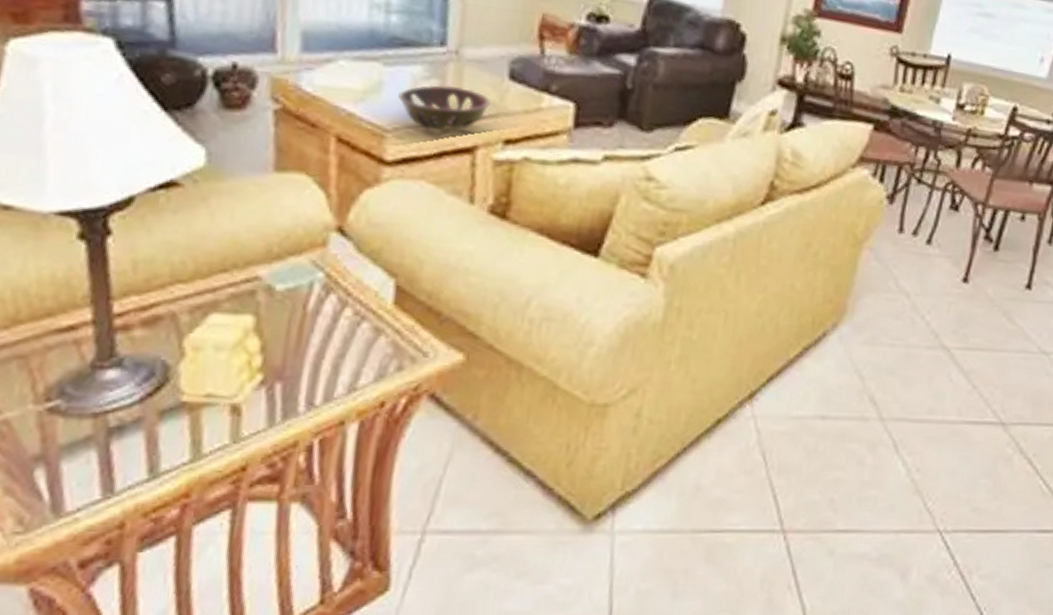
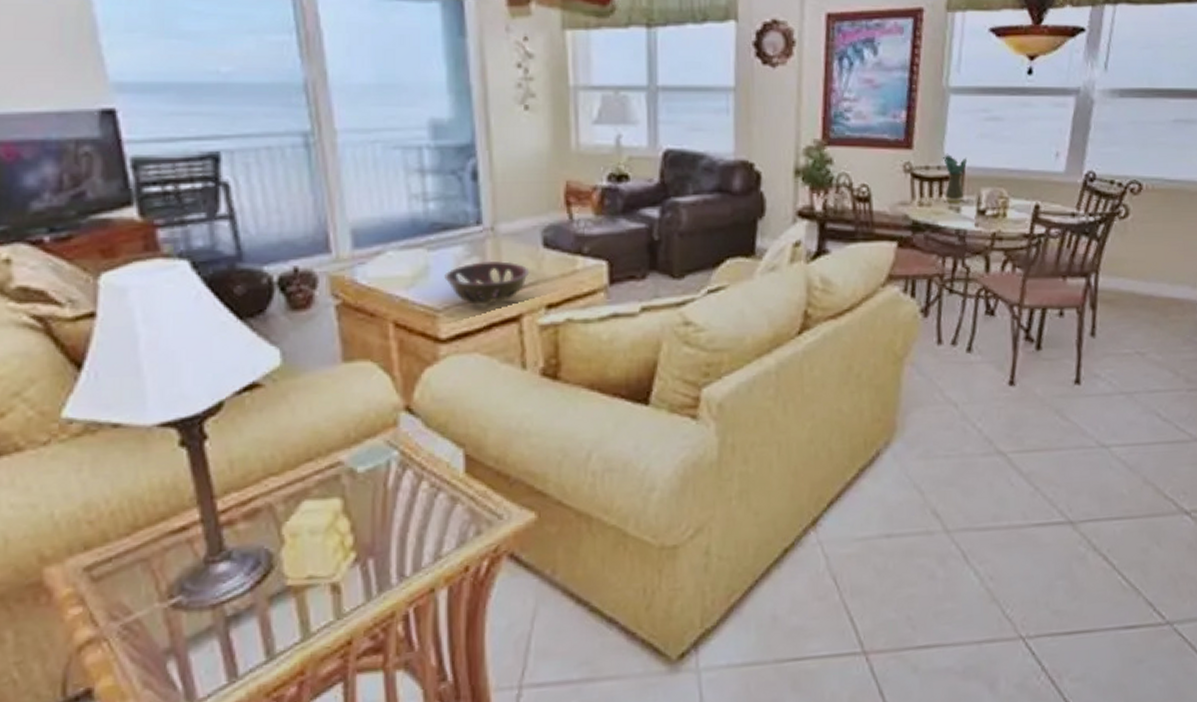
vase: none [927,41,954,97] -> present [942,152,968,205]

